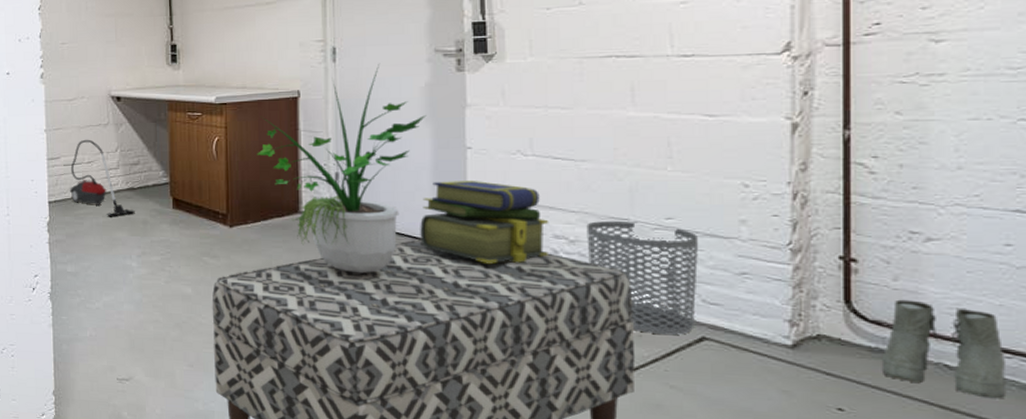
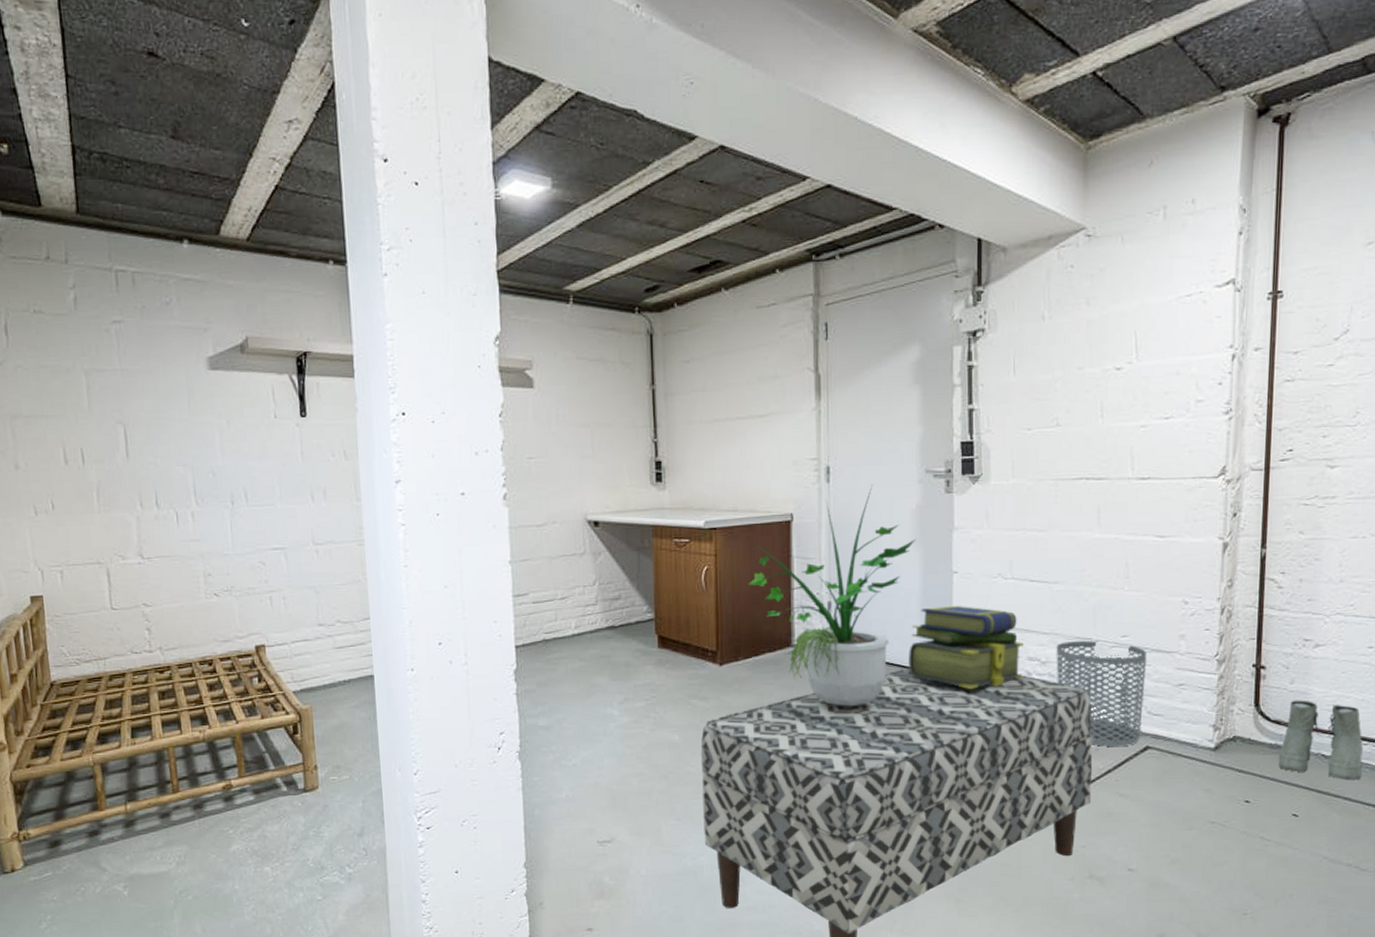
vacuum cleaner: present [70,139,135,216] -> none [540,571,616,660]

